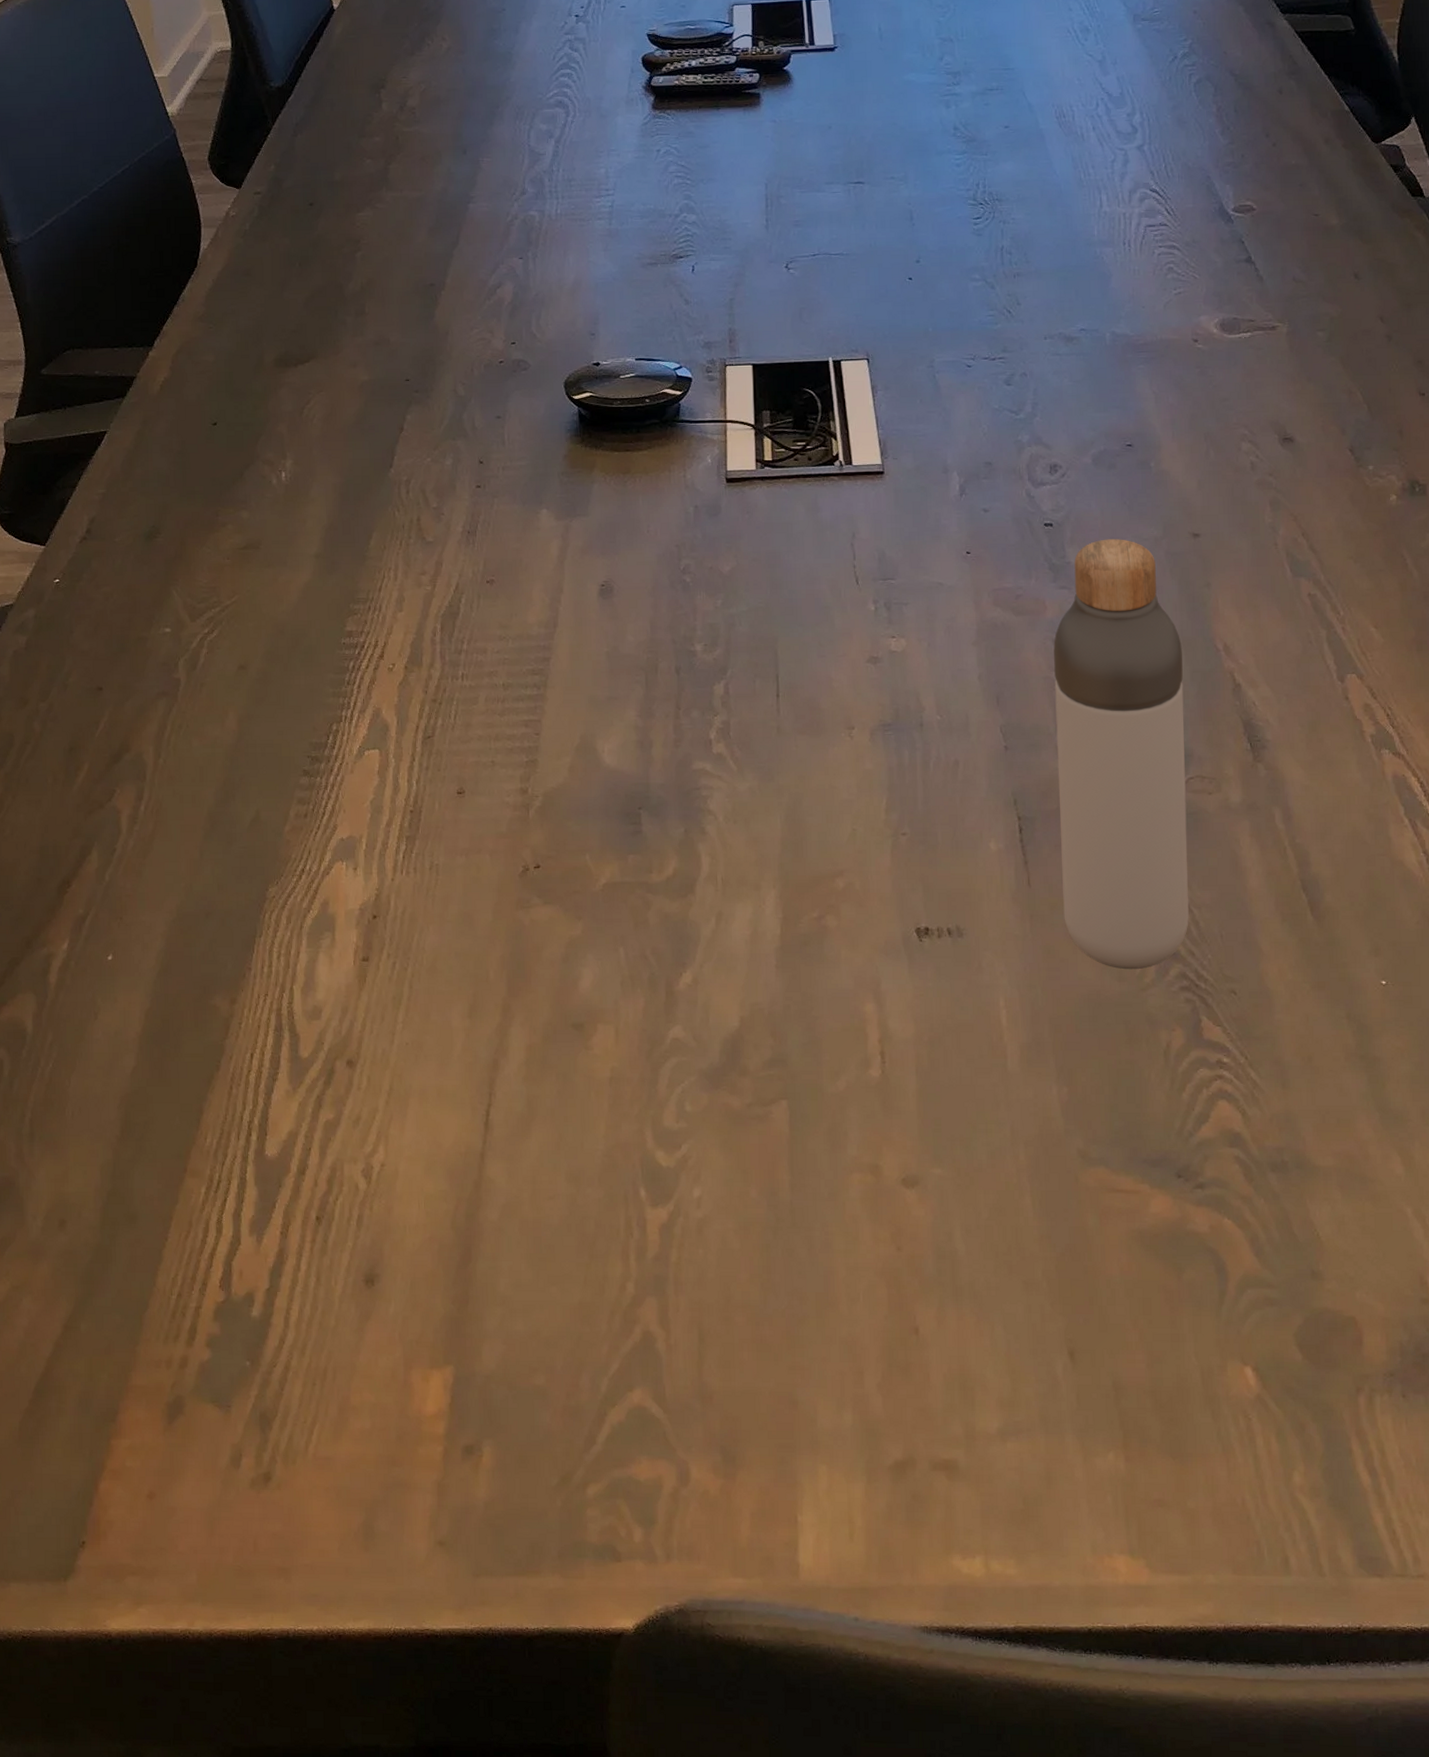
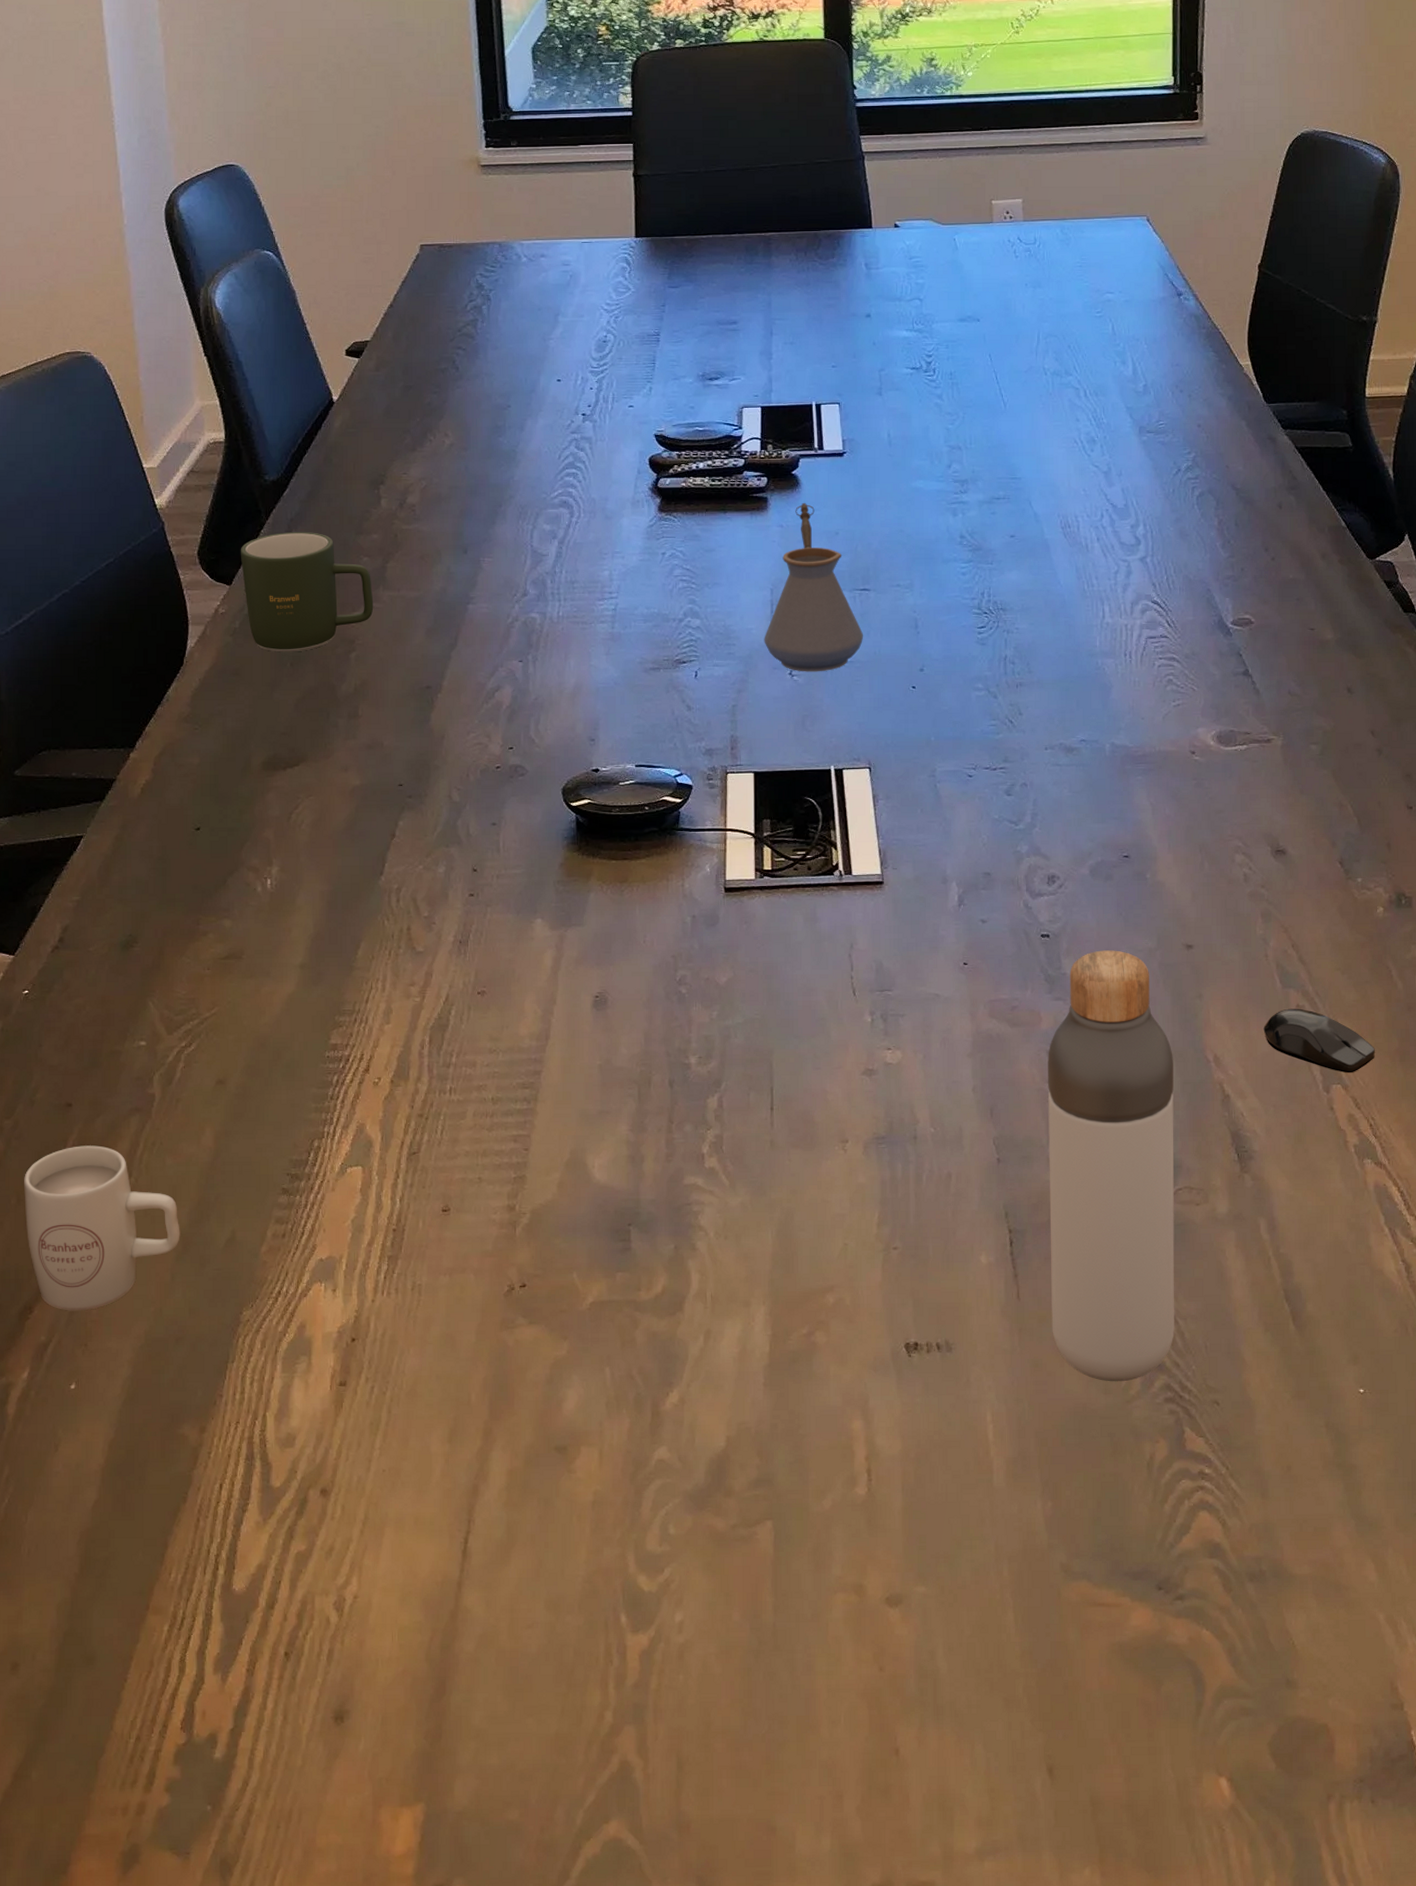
mug: none [59,728,208,886] -> present [24,1145,180,1311]
mug: none [248,136,378,253] -> present [240,532,374,653]
coffee pot: none [759,97,859,265] -> present [764,502,864,672]
computer mouse: none [1274,597,1391,663] -> present [1263,1008,1375,1073]

